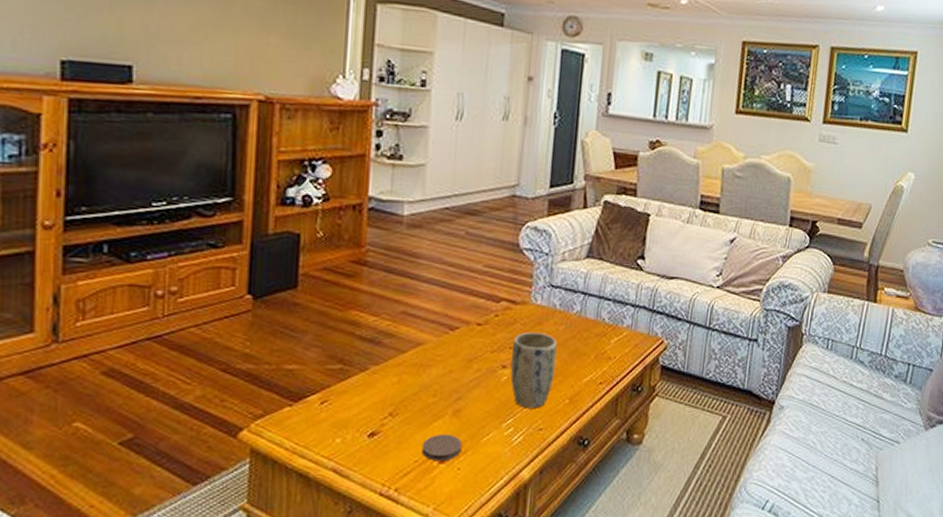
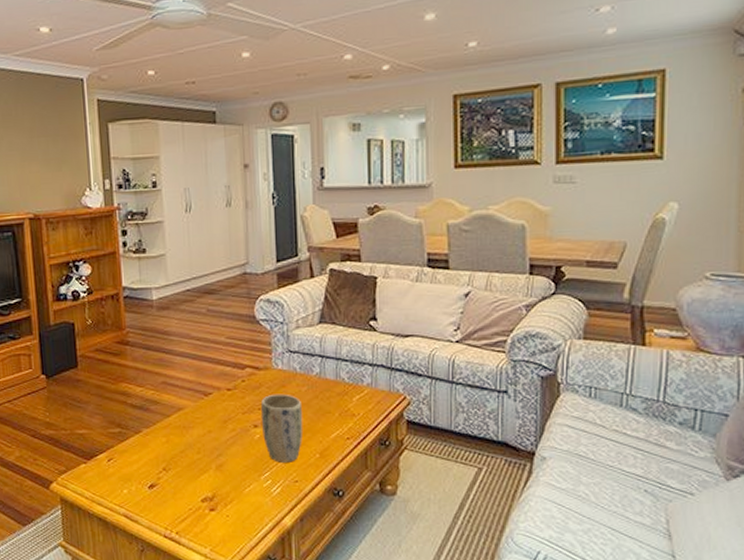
coaster: present [421,434,463,461] -> none [193,485,229,509]

